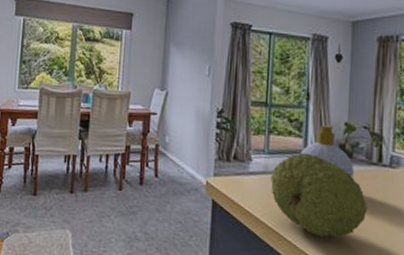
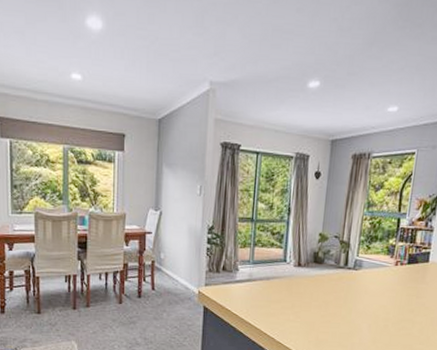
fruit: present [270,152,368,238] -> none [254,261,334,330]
soap bottle: present [300,124,354,178] -> none [280,235,325,280]

